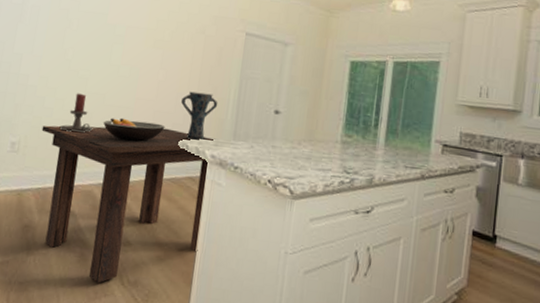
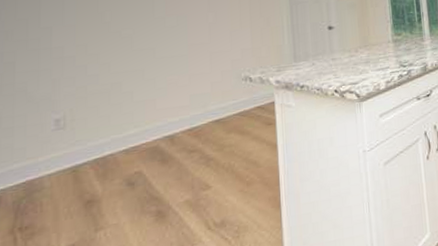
dining table: present [41,125,215,283] -> none [89,65,281,236]
candle holder: present [59,93,93,133] -> none [109,52,147,94]
fruit bowl: present [103,117,165,142] -> none [157,63,224,88]
vase: present [181,91,218,140] -> none [236,24,273,71]

